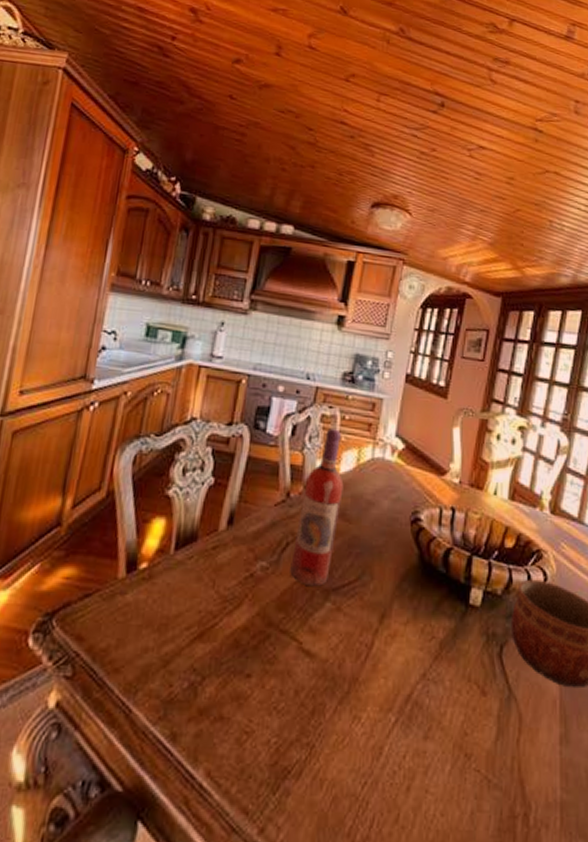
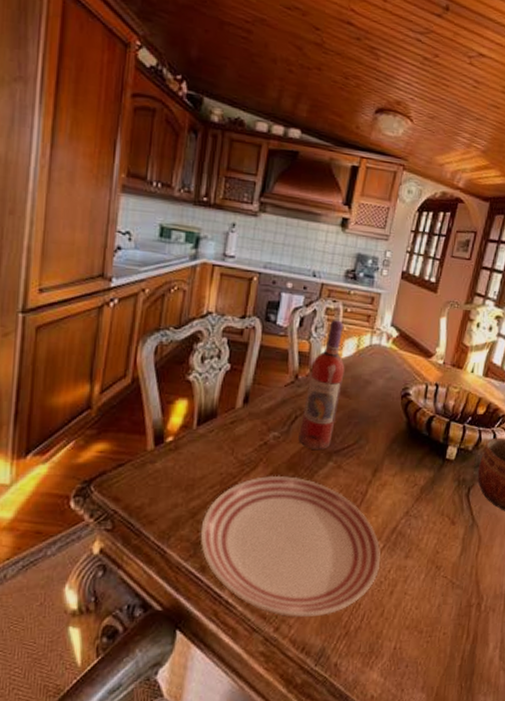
dinner plate: none [172,616,392,817] -> present [200,475,381,618]

